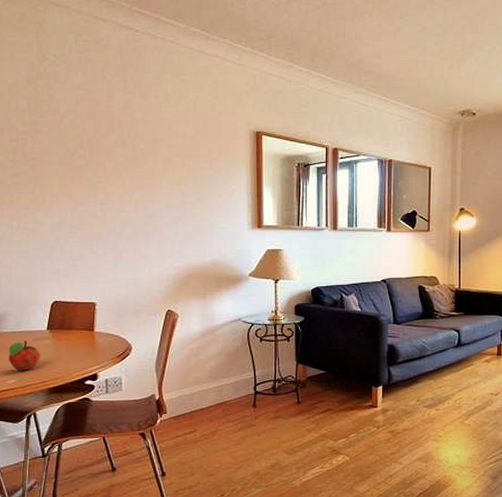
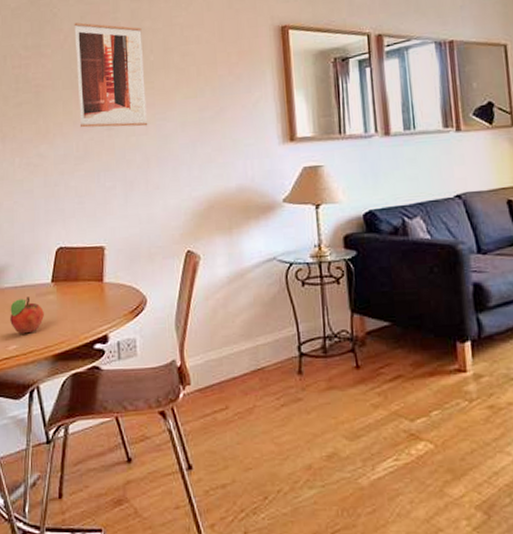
wall art: none [70,106,137,205] -> present [74,22,148,128]

